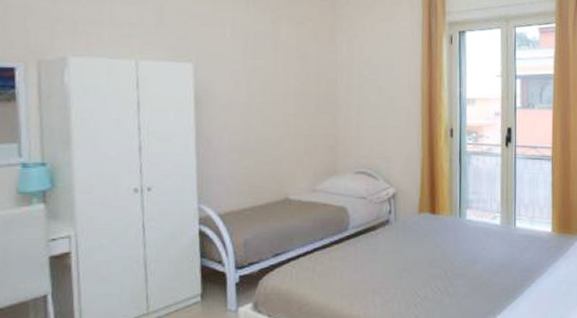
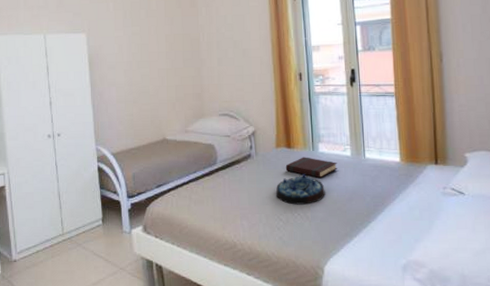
serving tray: none [414,243,470,279] -> present [275,173,325,205]
book: none [427,224,485,249] -> present [285,157,338,179]

